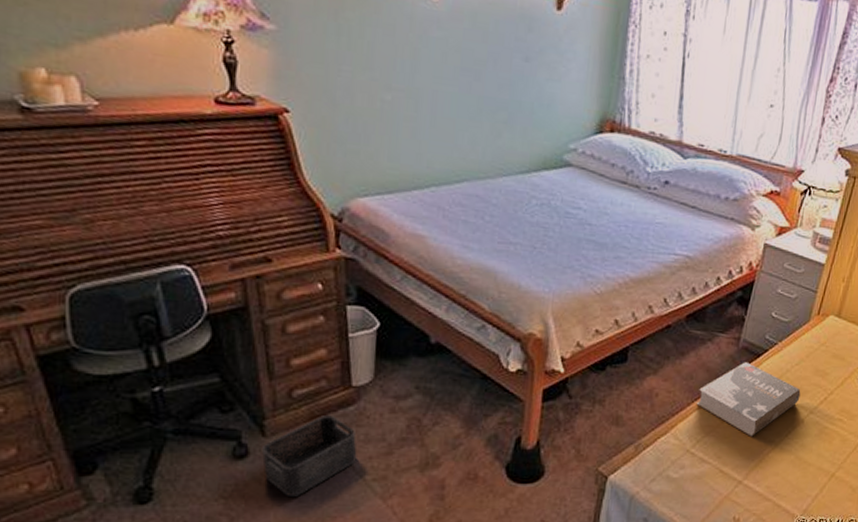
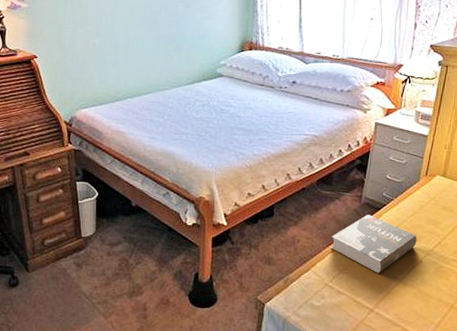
storage bin: present [261,414,357,496] -> none [26,256,87,313]

